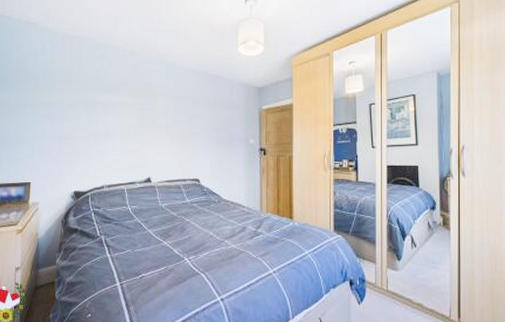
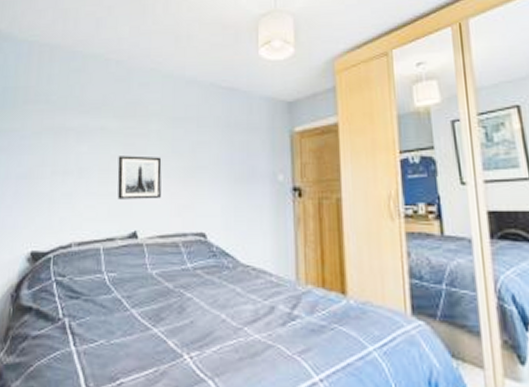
wall art: none [135,124,167,155] -> present [117,155,162,200]

